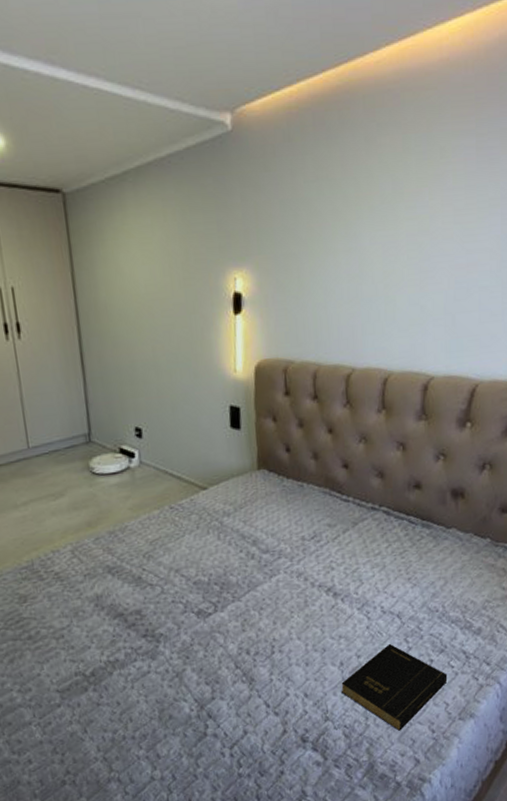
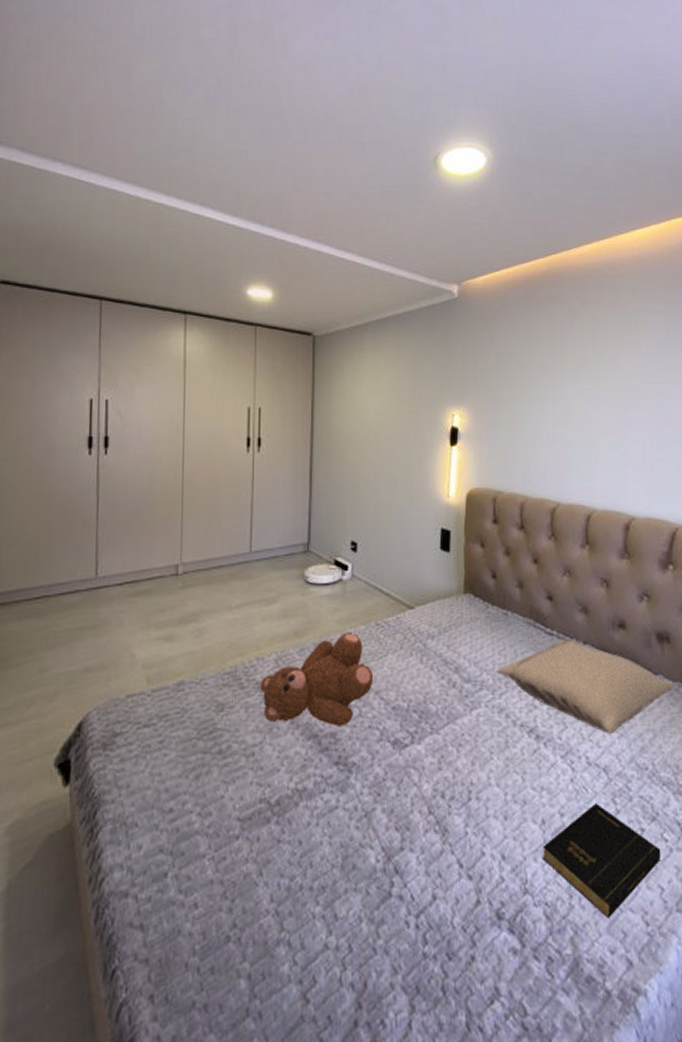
teddy bear: none [59,518,173,608] -> present [260,633,374,726]
pillow: none [294,503,466,585] -> present [497,638,674,734]

